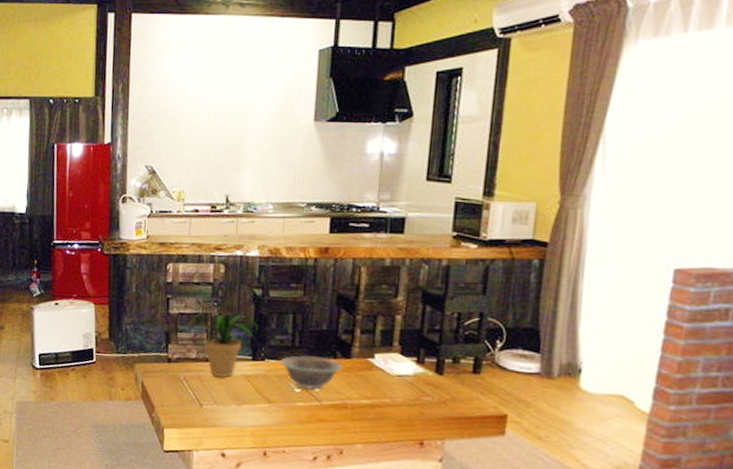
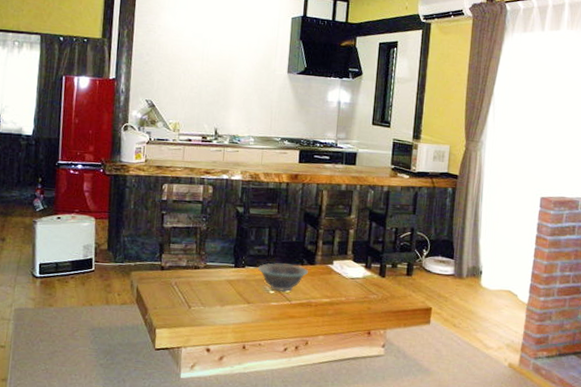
potted plant: present [190,309,258,379] -> none [182,224,240,283]

